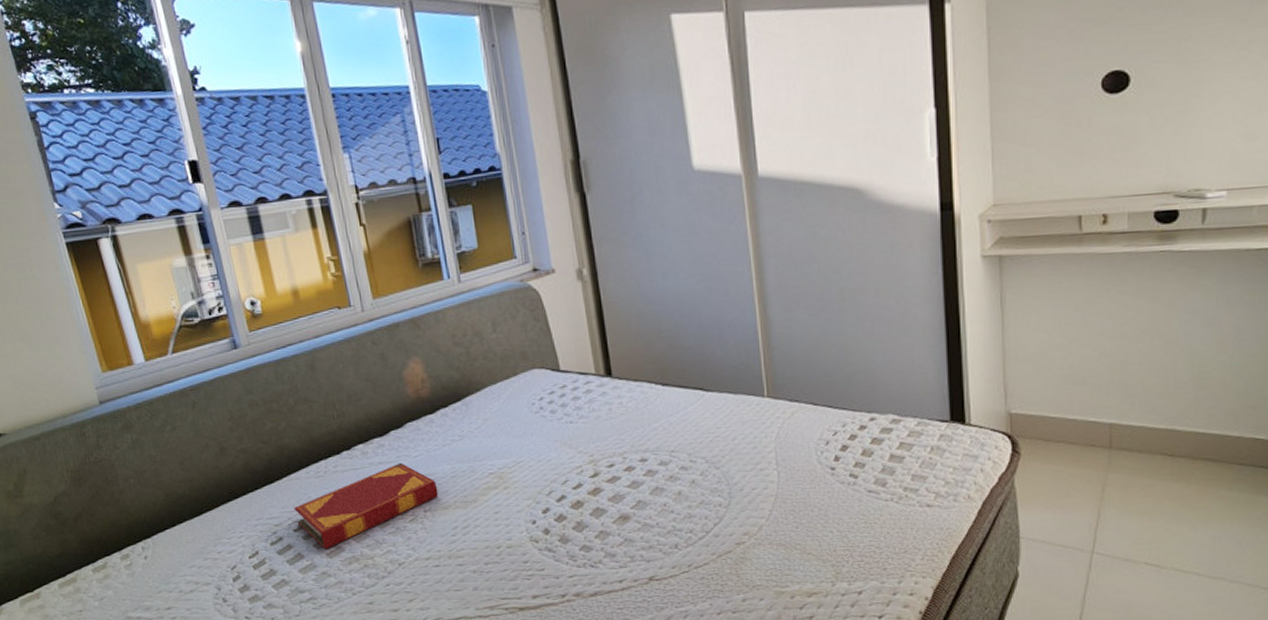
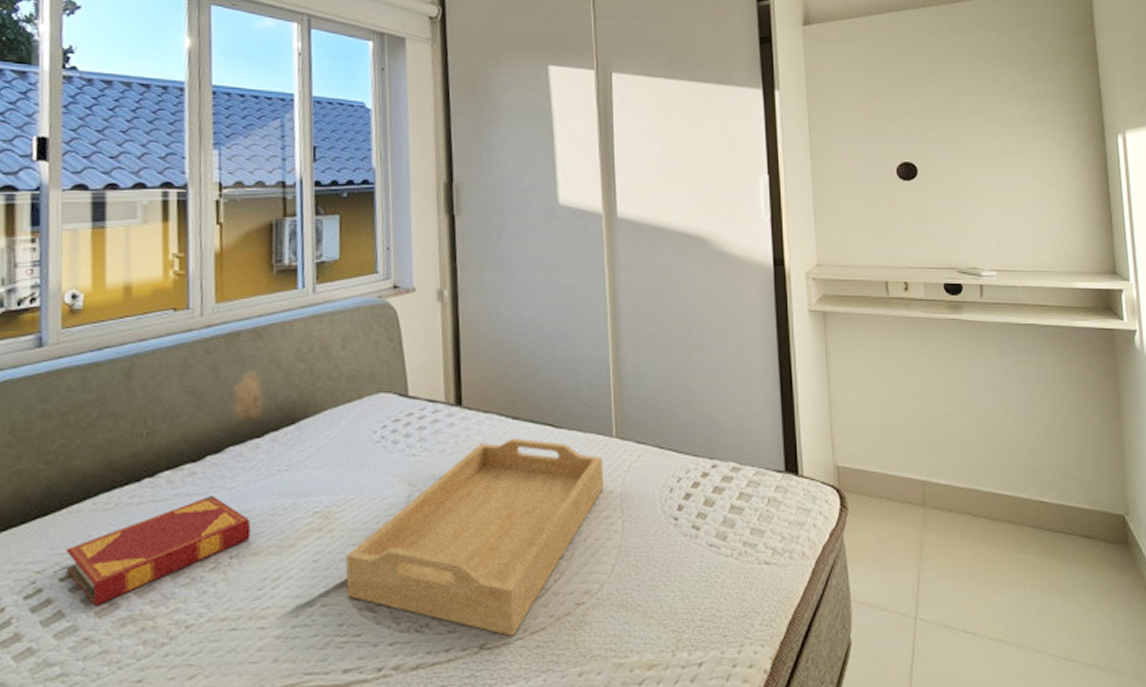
serving tray: none [522,402,758,570] -> present [345,437,604,636]

